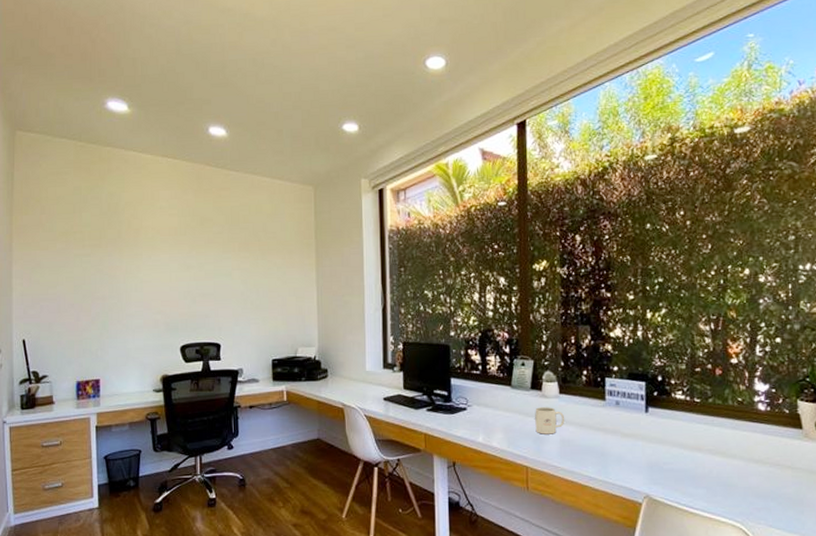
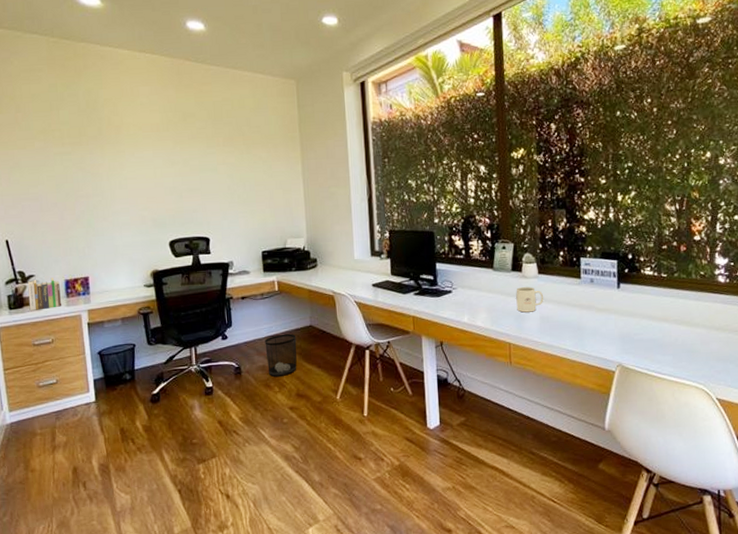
books: none [40,379,71,412] -> present [27,278,61,312]
waste bin: none [271,446,303,491] -> present [265,333,297,377]

